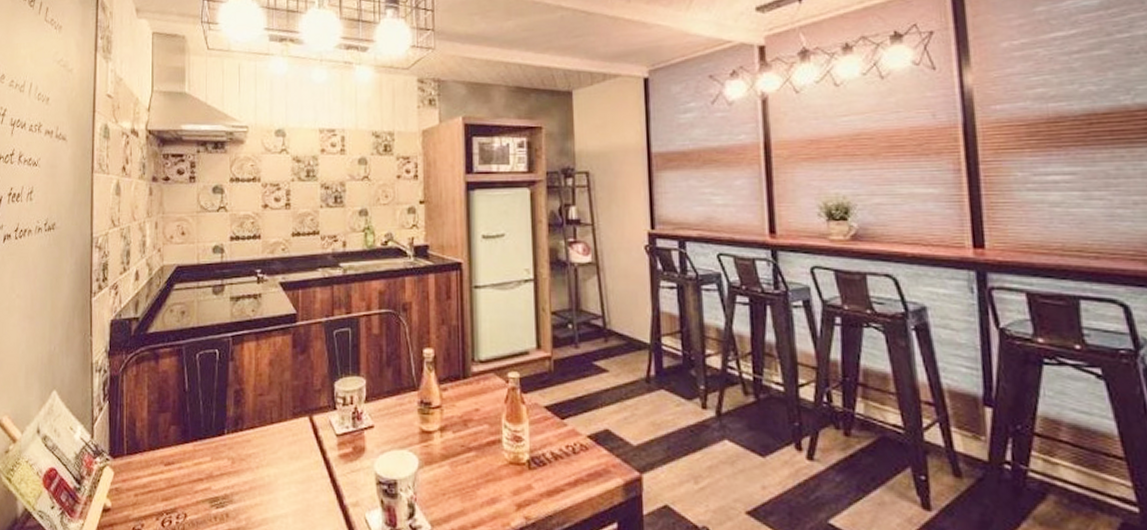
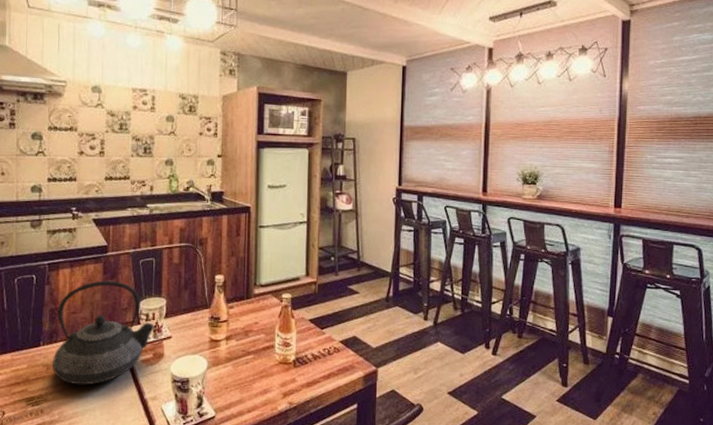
teapot: none [238,355,353,485] -> present [52,280,154,386]

